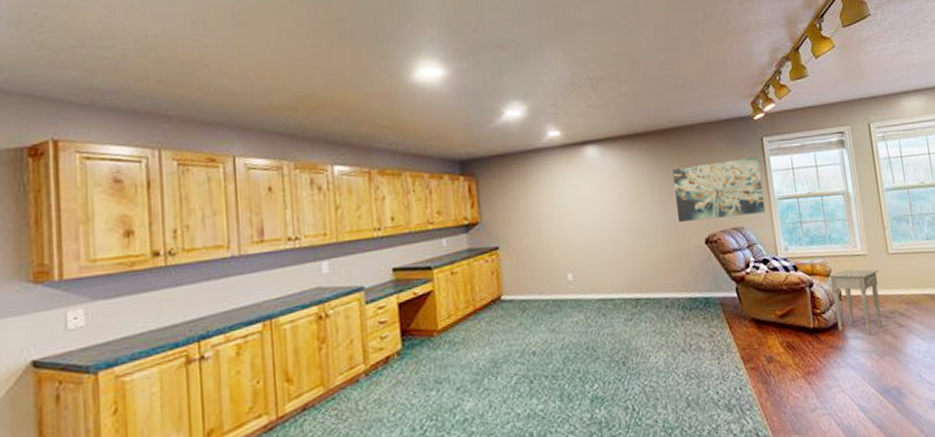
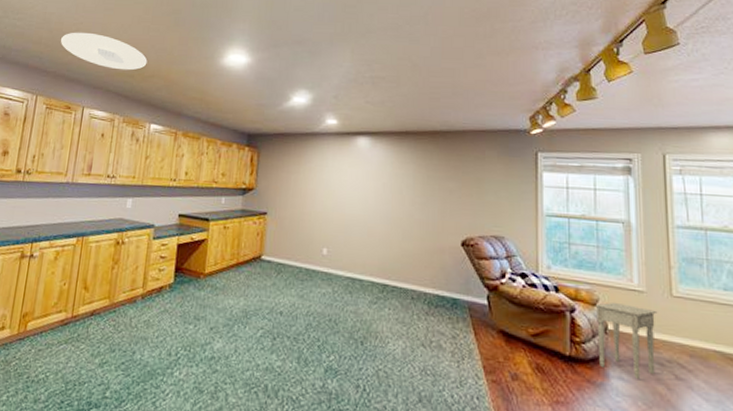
ceiling light: none [179,57,313,103] -> present [61,32,148,71]
wall art: present [673,156,765,222] -> none [437,169,530,227]

